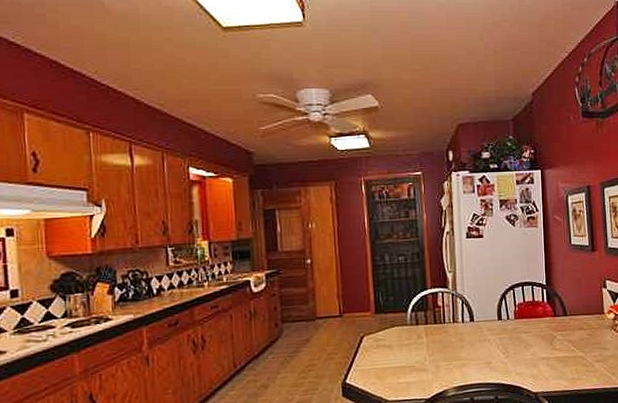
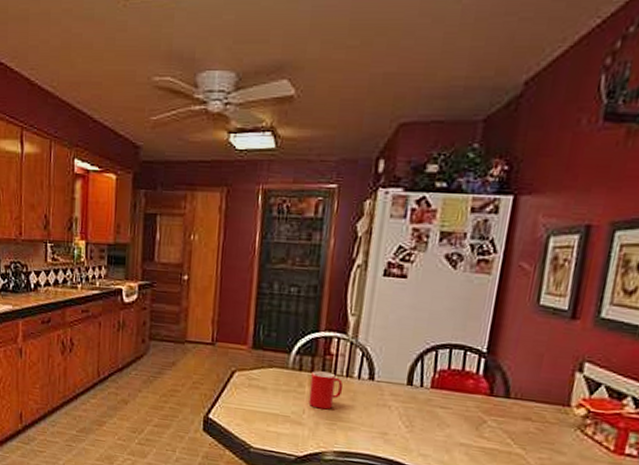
cup: none [427,322,453,354] -> present [308,371,344,410]

